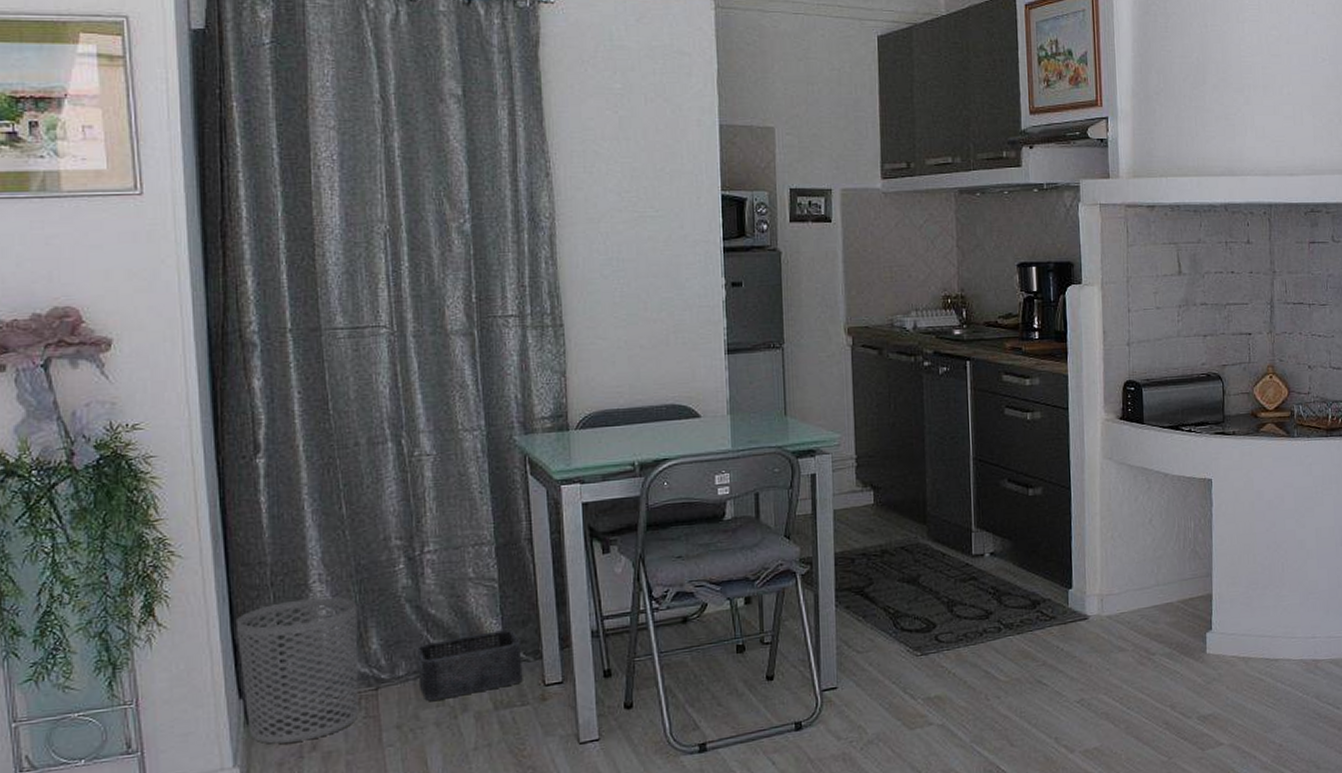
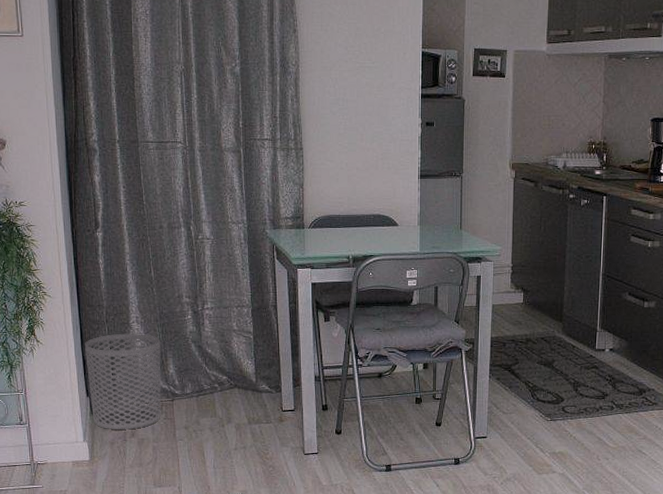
storage bin: present [417,629,523,701] -> none [199,369,268,413]

